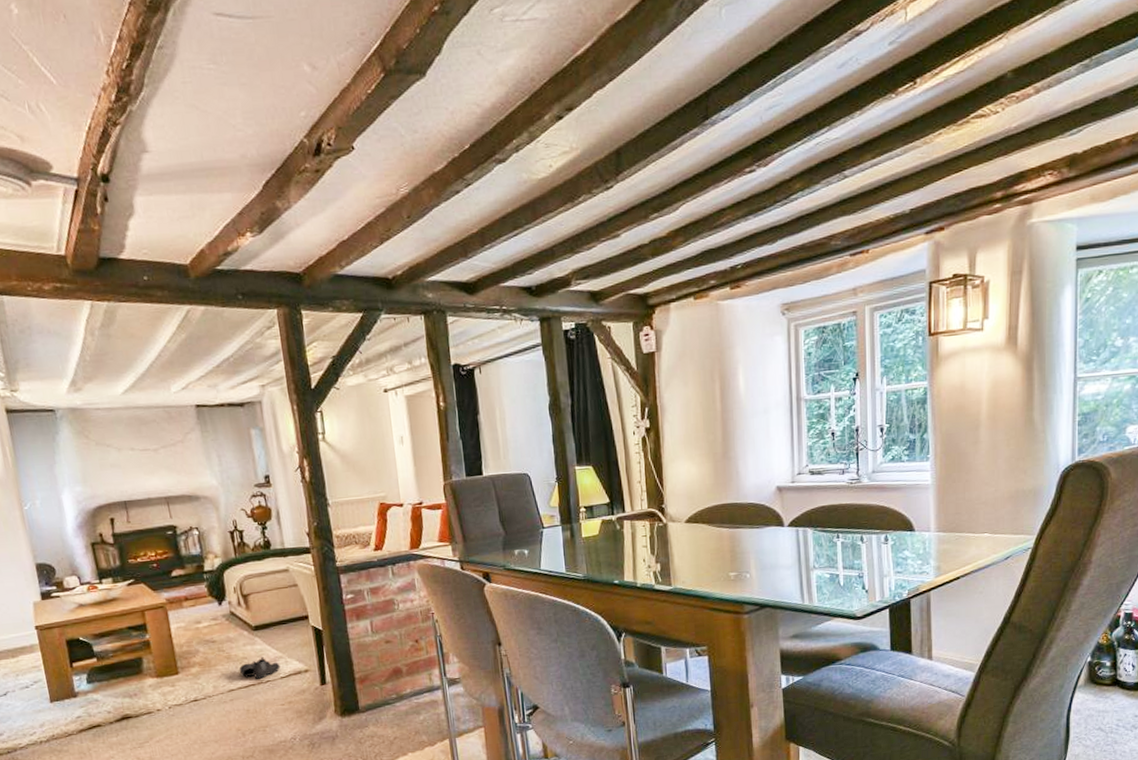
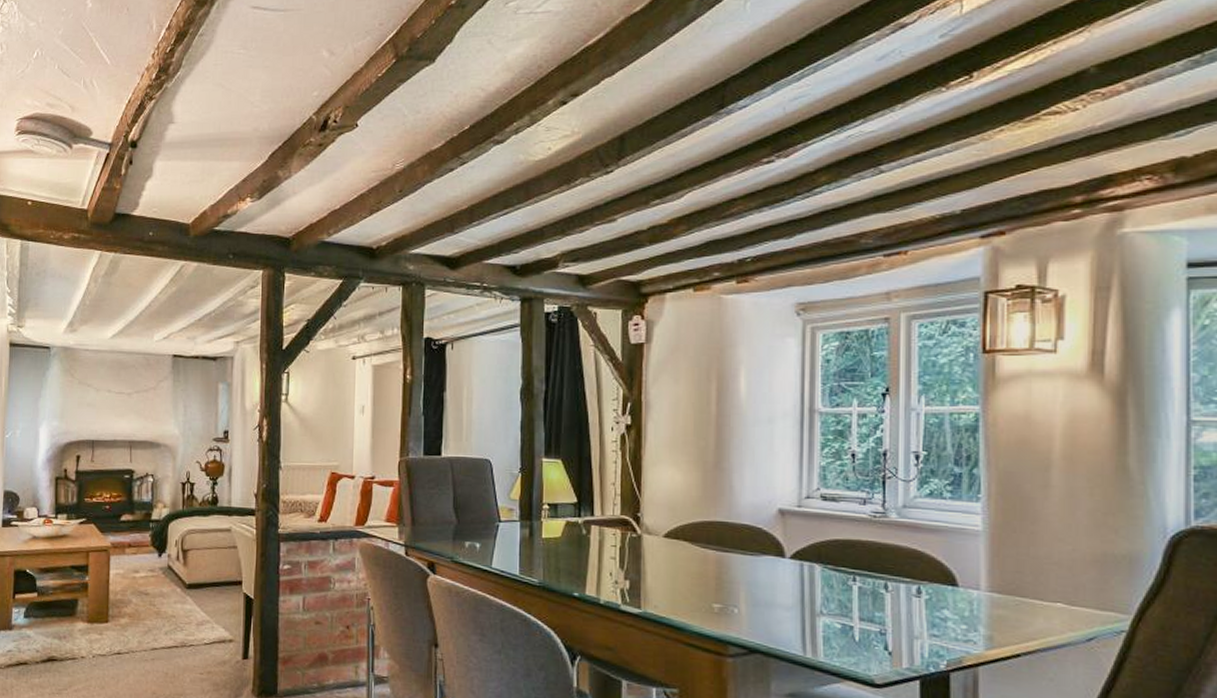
boots: present [239,657,281,679] -> none [165,618,206,642]

